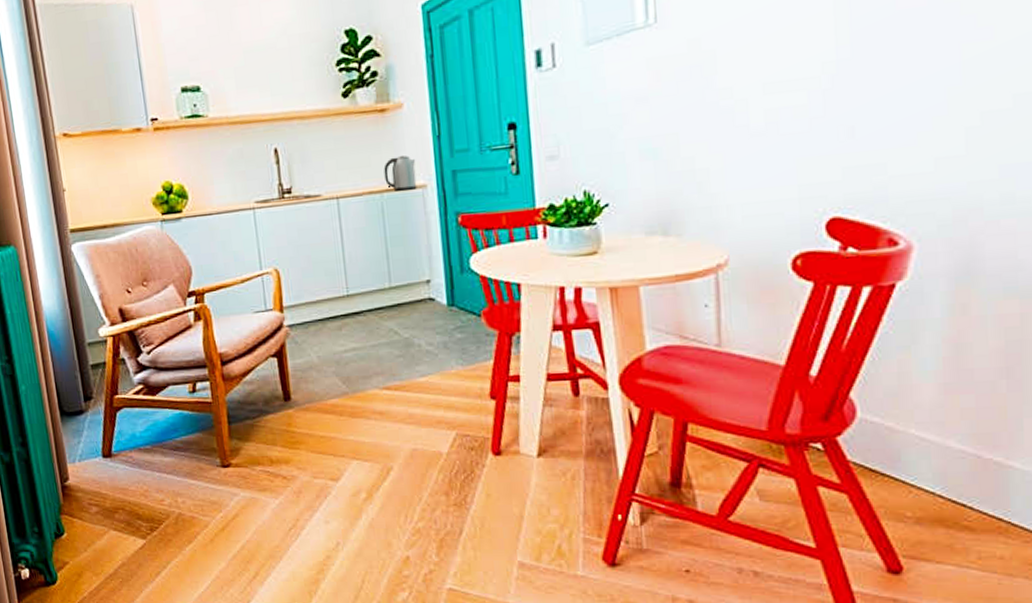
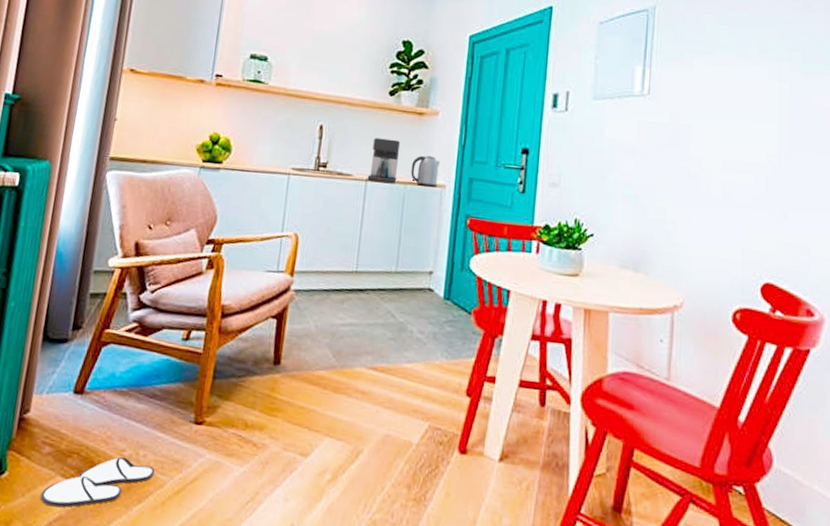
slippers: none [100,505,197,556] -> present [40,456,155,508]
coffee maker: none [336,146,371,197] -> present [367,138,401,184]

